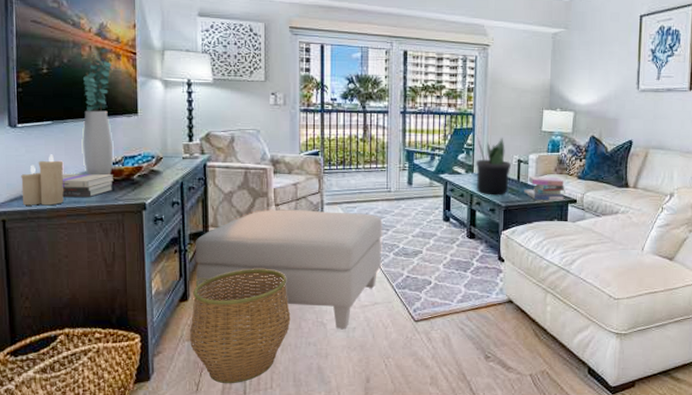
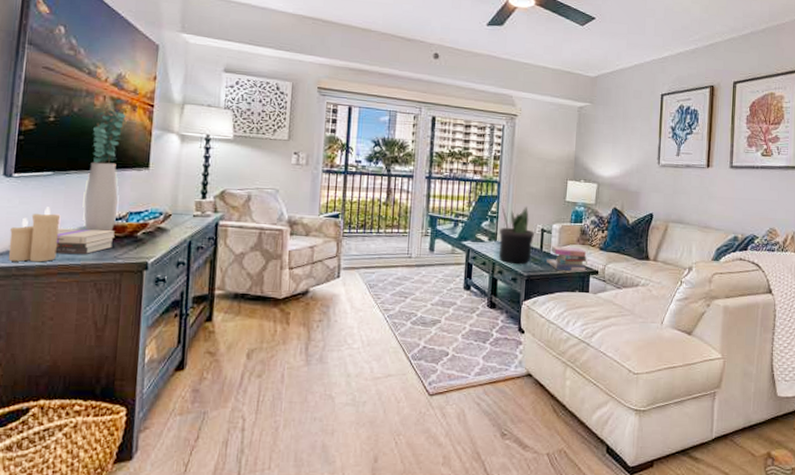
basket: present [189,269,291,383] -> none [181,336,297,463]
ottoman: present [195,209,383,330] -> none [195,273,401,404]

